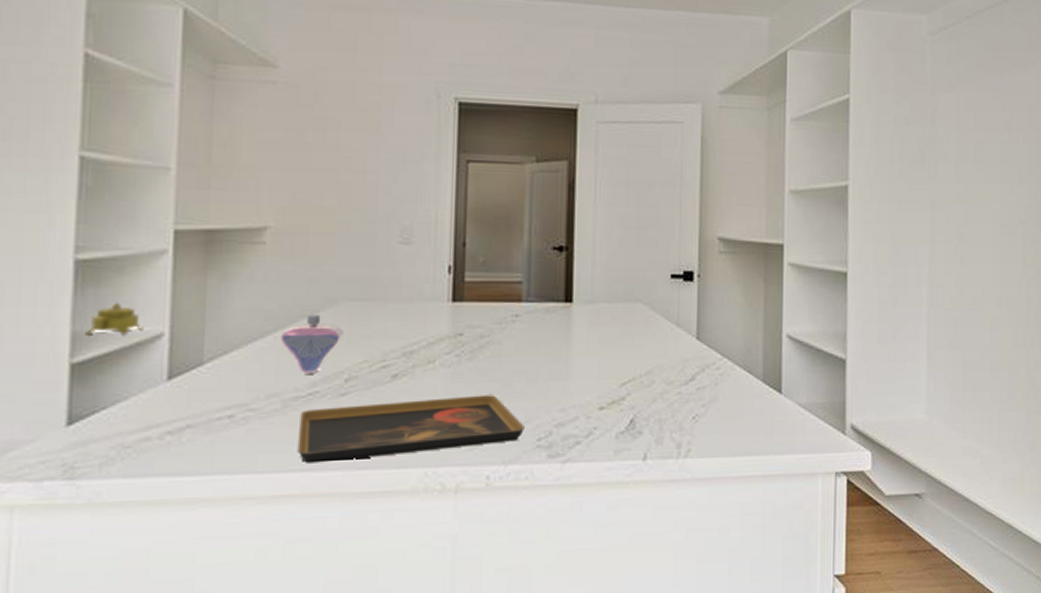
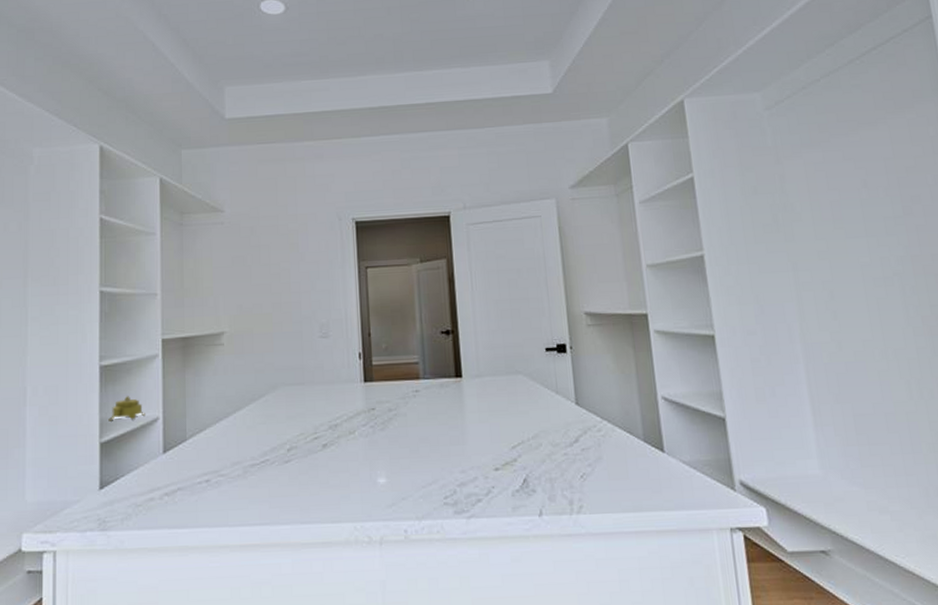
perfume bottle: present [280,314,345,374] -> none [238,397,285,446]
decorative tray: present [297,395,524,463] -> none [256,459,432,519]

